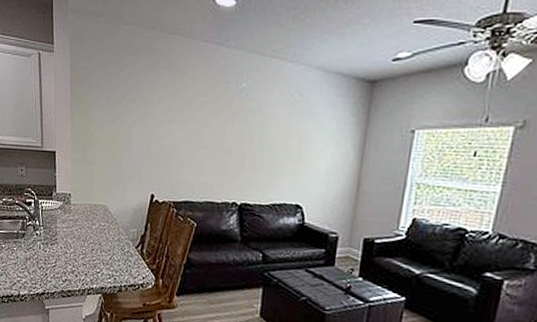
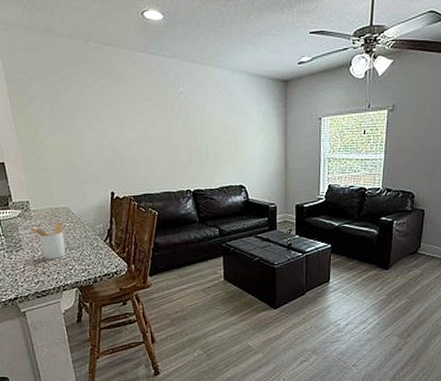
utensil holder: none [66,219,100,259] -> present [28,221,66,259]

